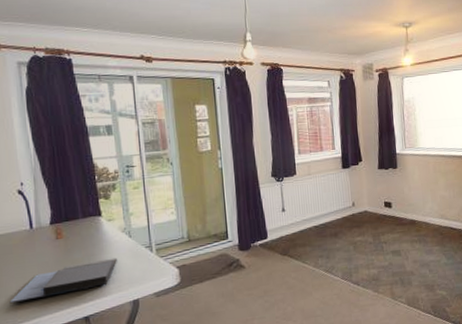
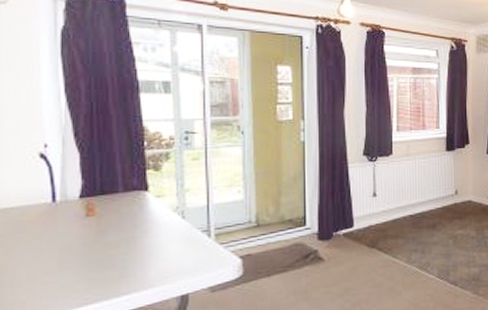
notebook: present [9,257,117,304] -> none [15,242,164,296]

